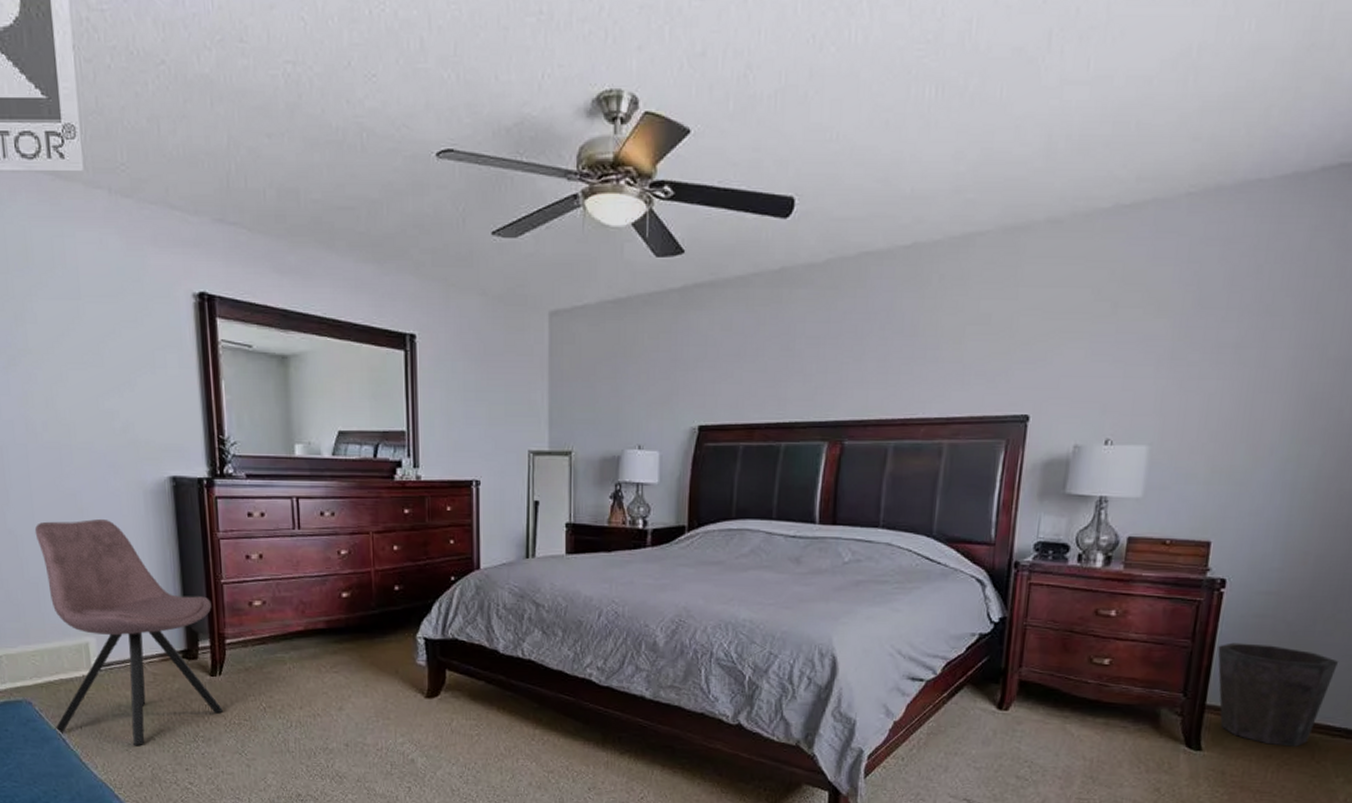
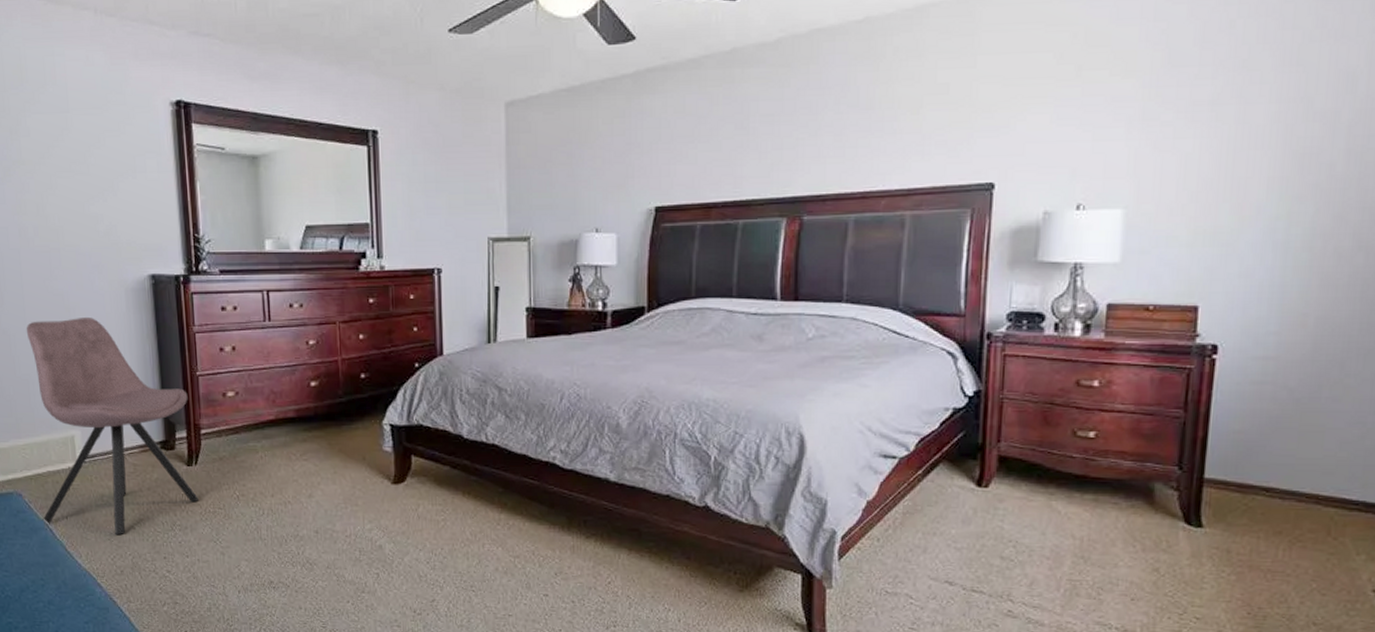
waste bin: present [1217,642,1339,747] -> none [1213,411,1351,522]

